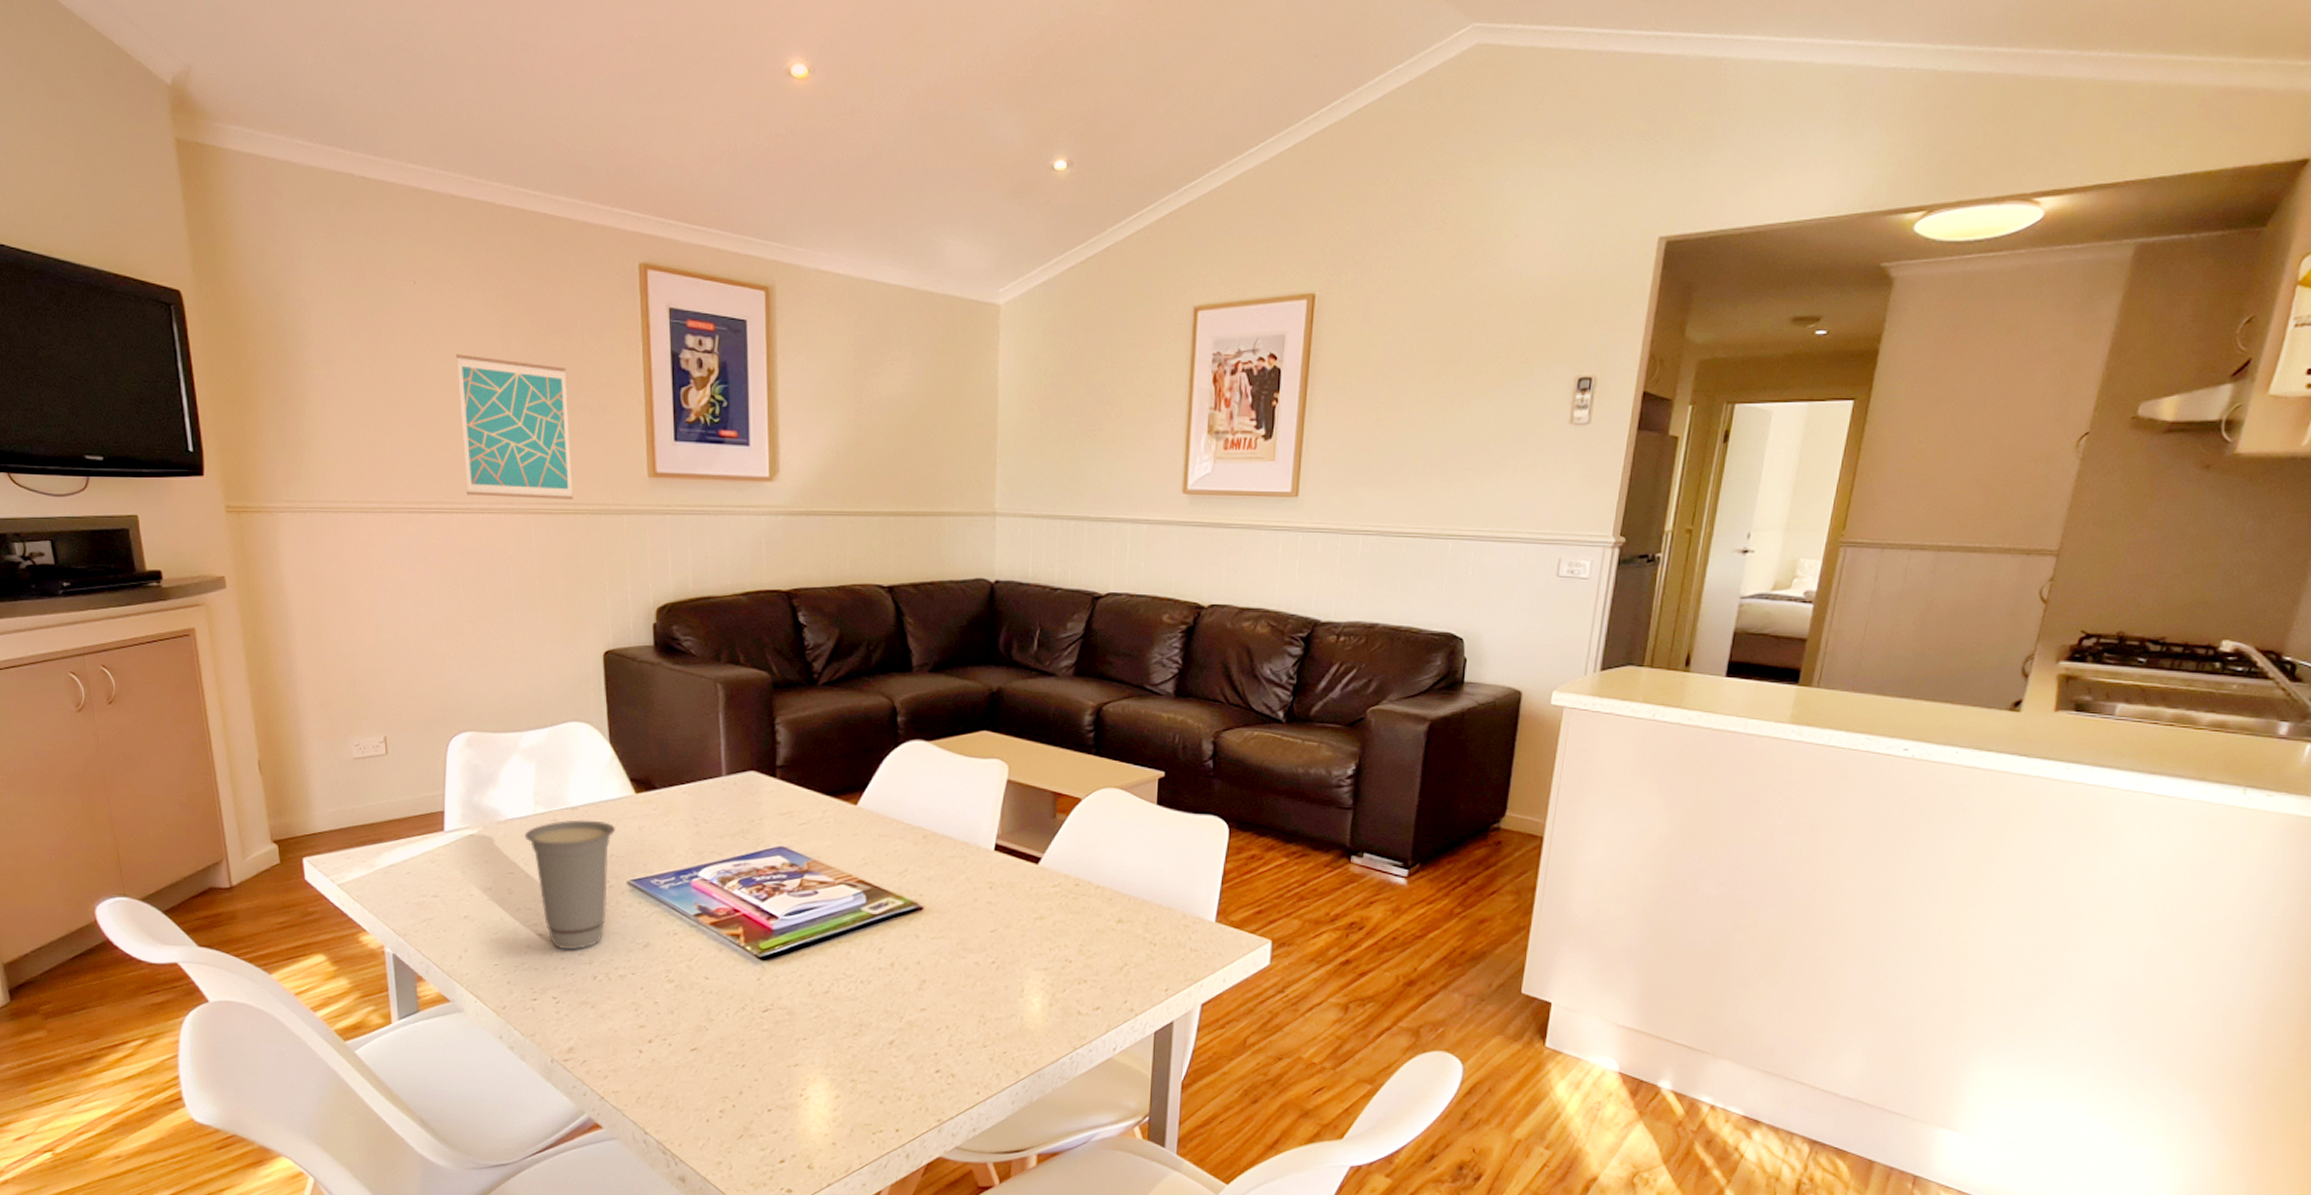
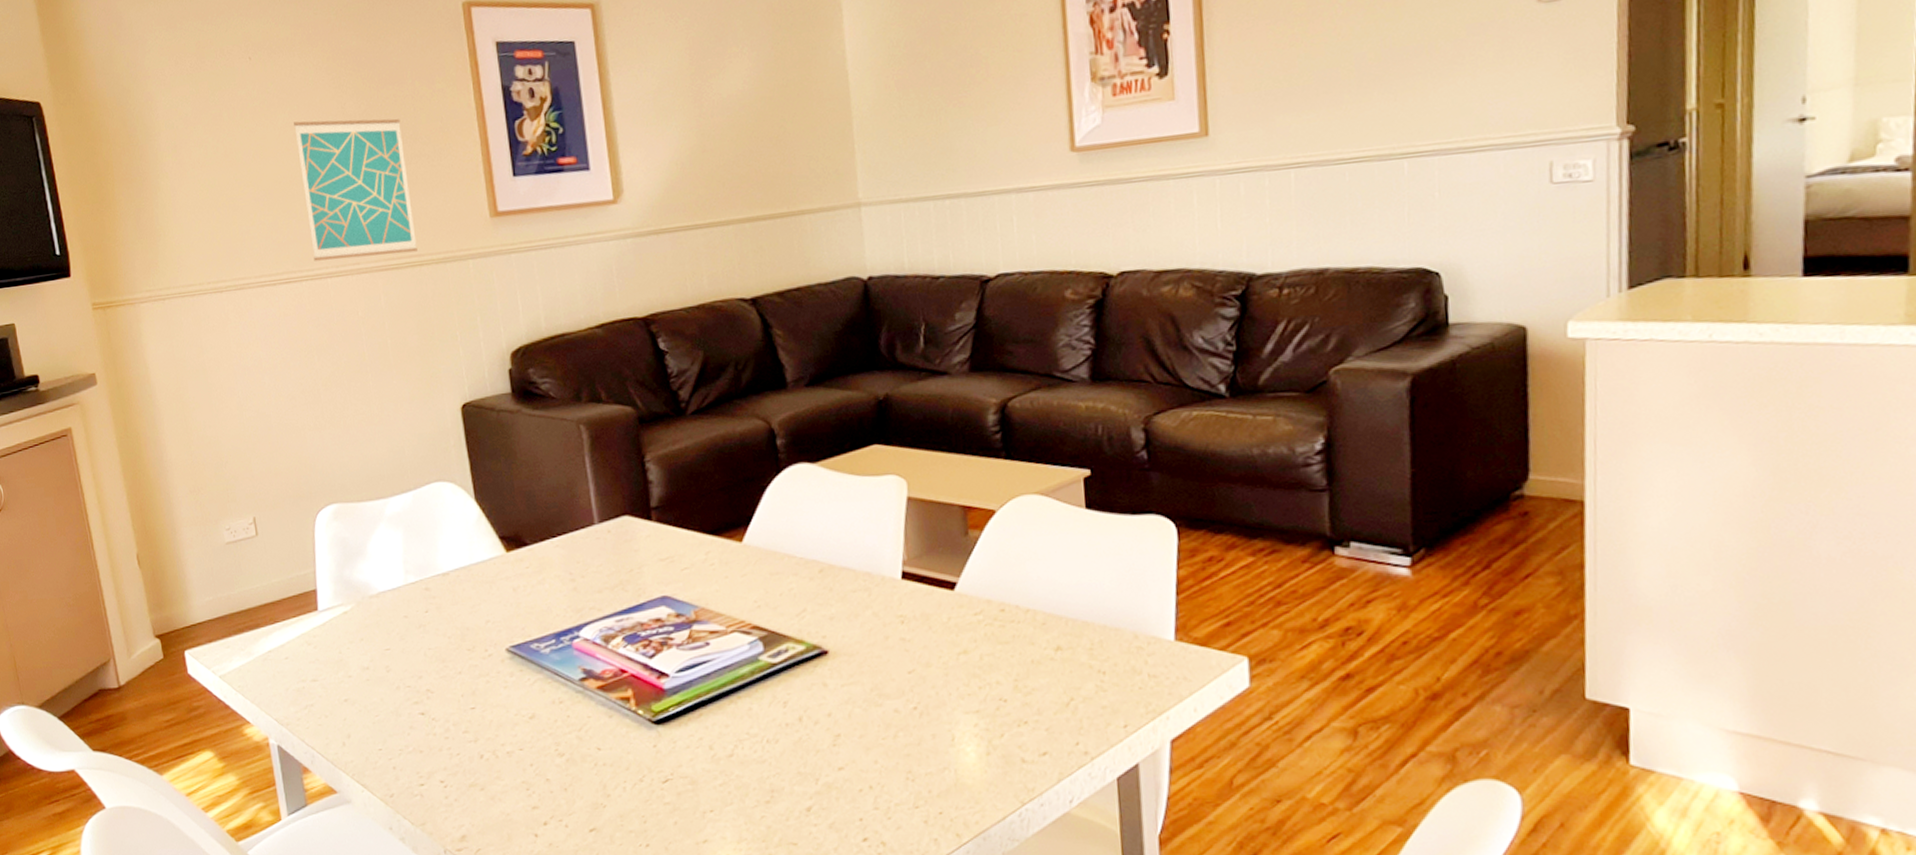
cup: present [524,819,615,949] -> none [397,585,489,727]

